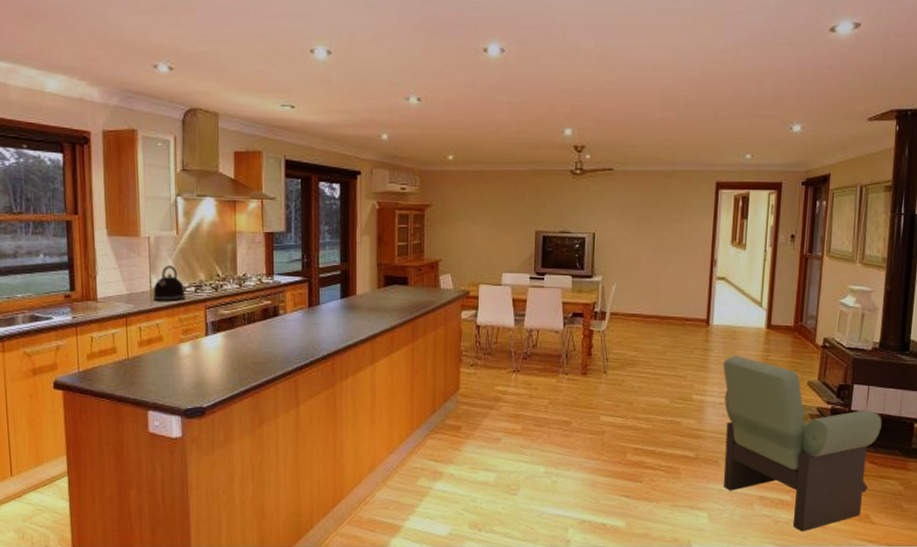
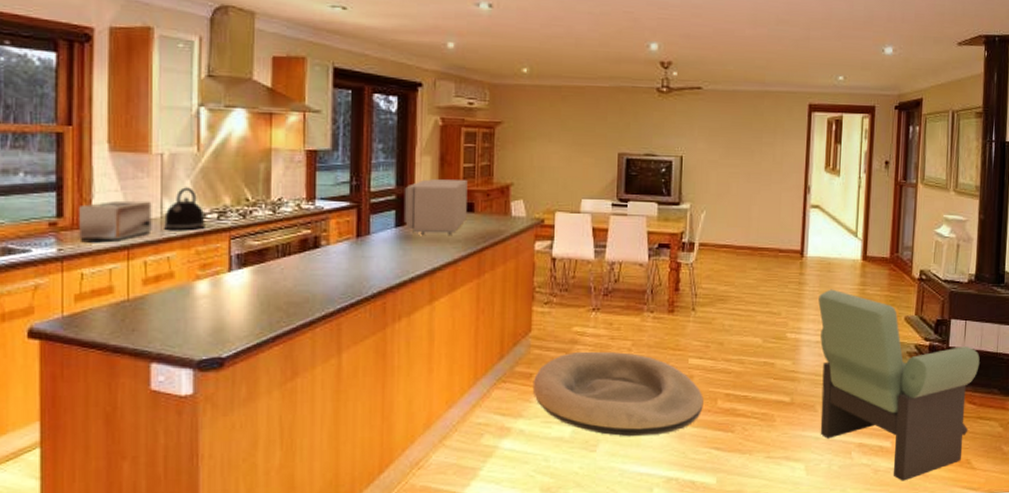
toaster: none [87,276,144,312] -> present [79,200,152,243]
microwave: none [347,256,402,305] -> present [403,179,468,235]
dog bed: none [461,408,614,483] -> present [532,351,703,437]

